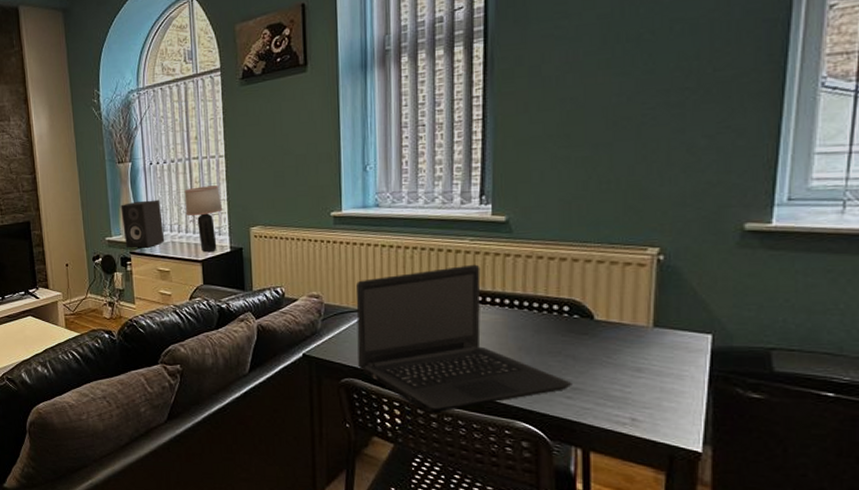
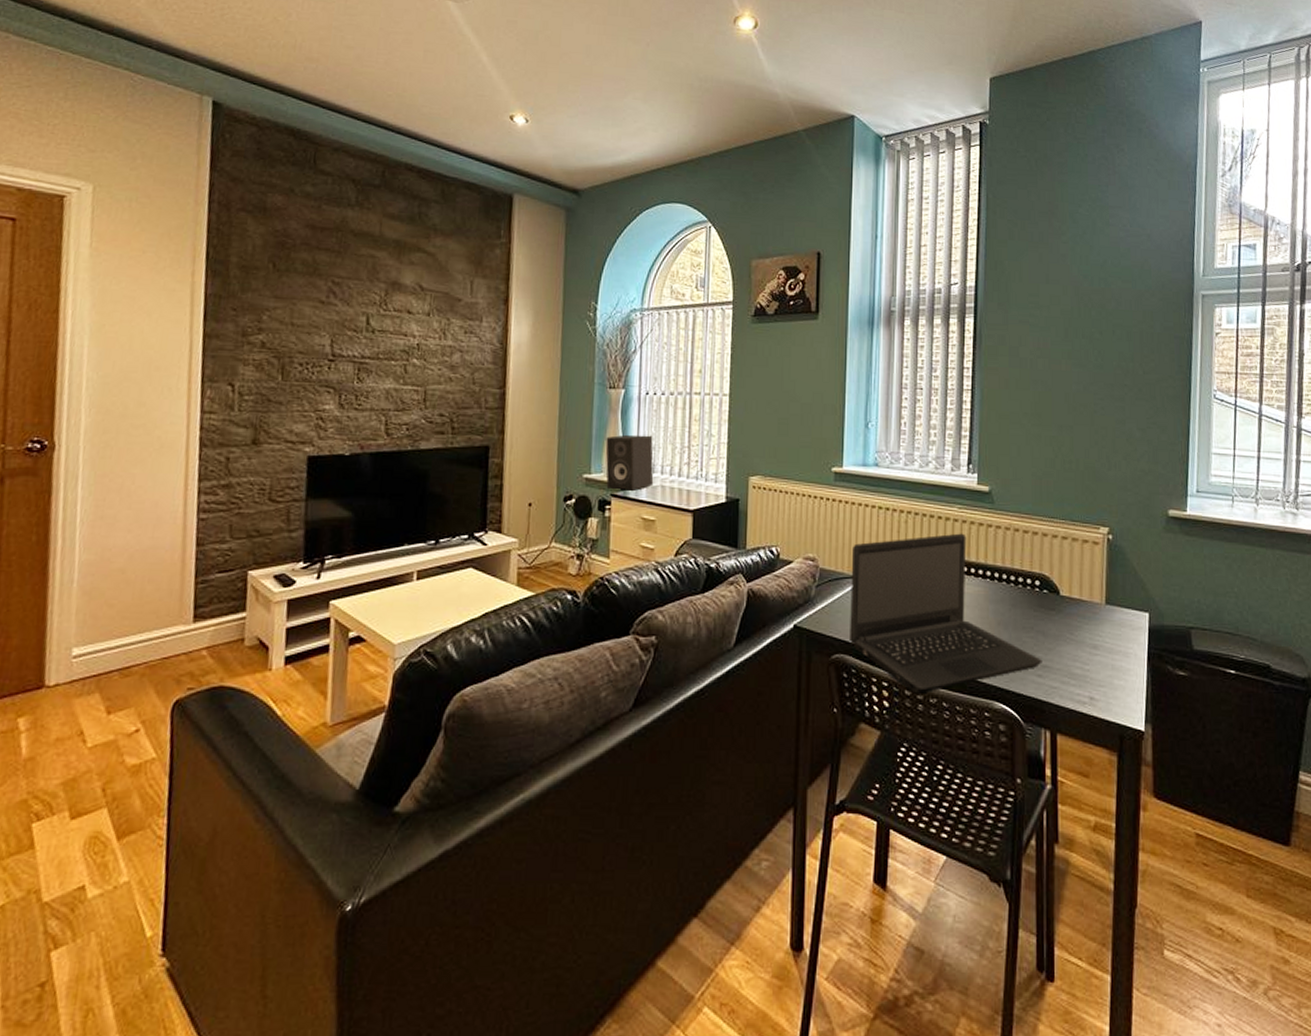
table lamp: present [184,185,223,253] -> none [680,425,722,502]

